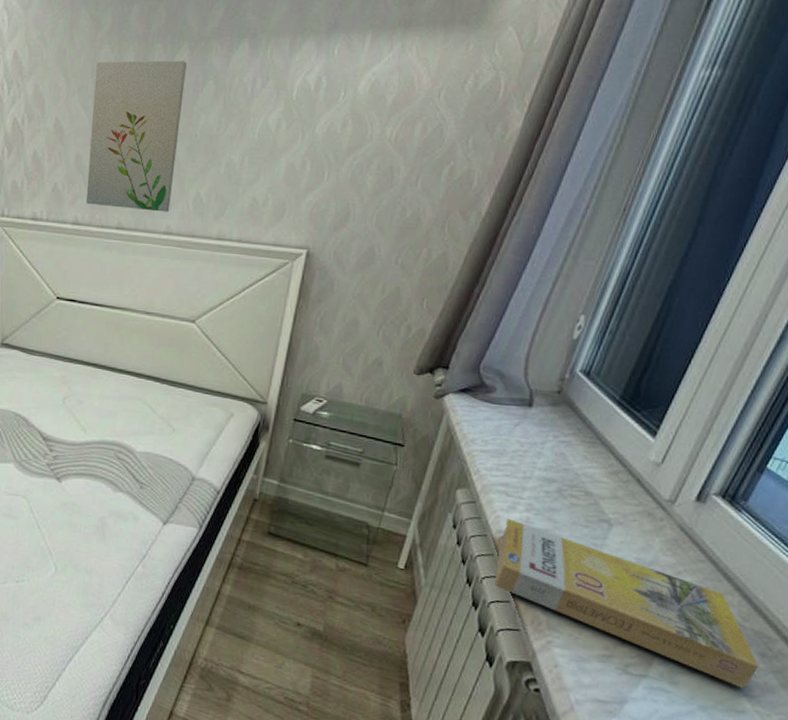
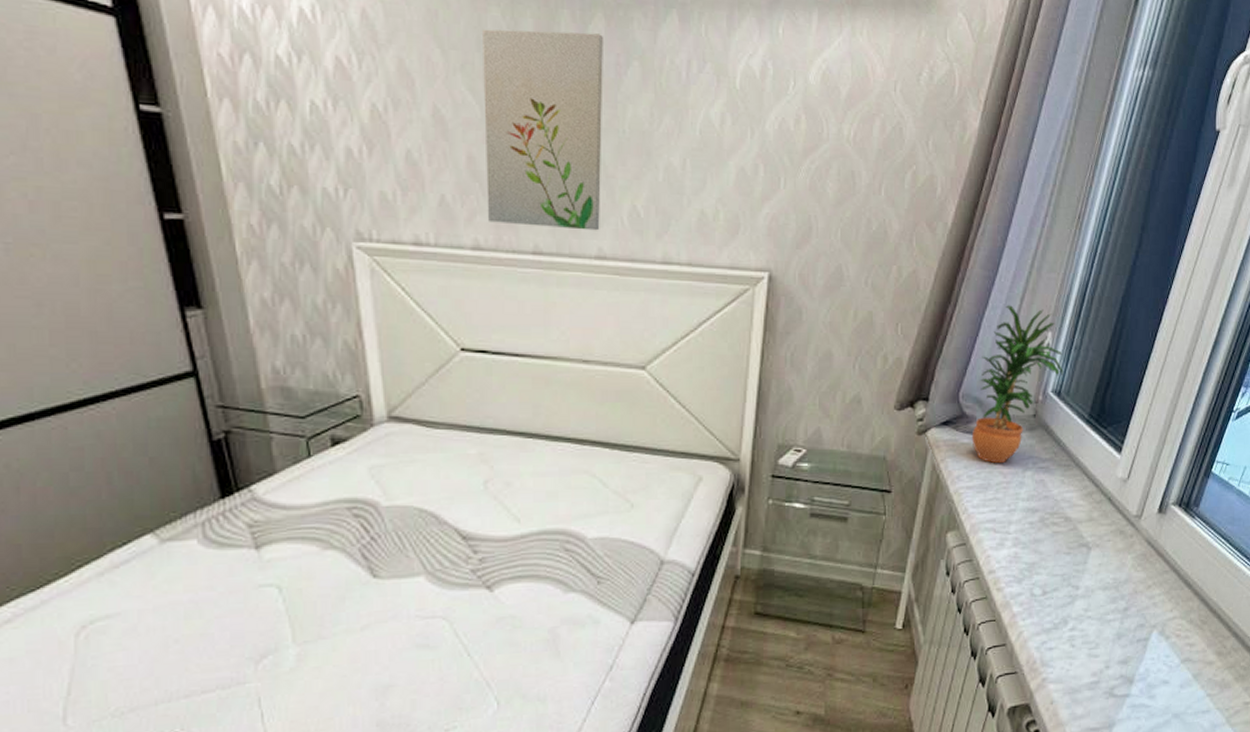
potted plant: none [489,288,595,433] -> present [971,305,1064,464]
book: present [495,519,759,689] -> none [990,557,1217,689]

